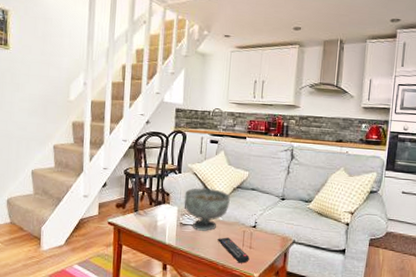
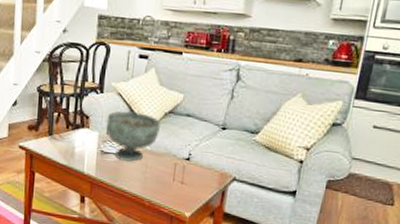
remote control: present [217,237,250,264] -> none [144,169,181,201]

